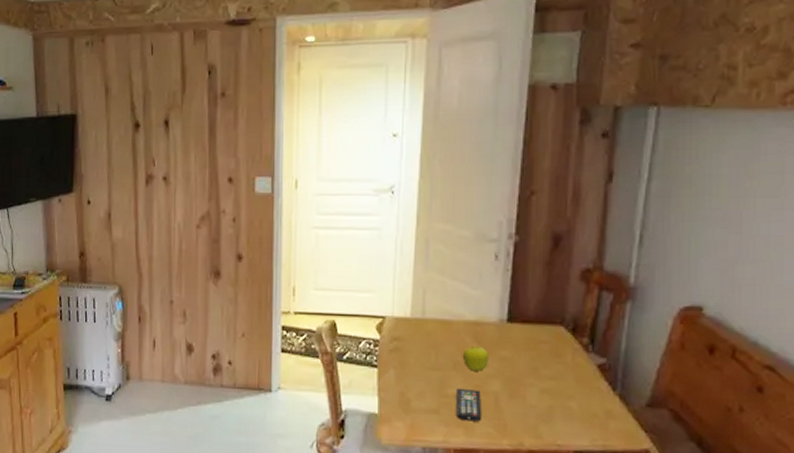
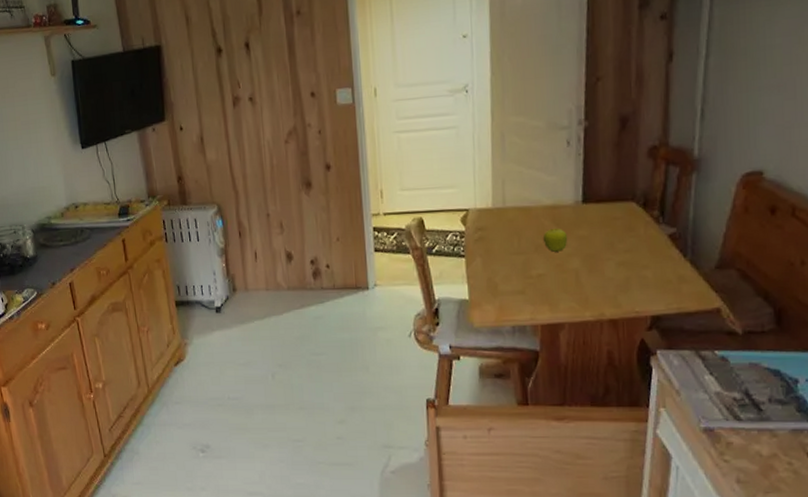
remote control: present [455,388,483,422] -> none [538,268,565,298]

